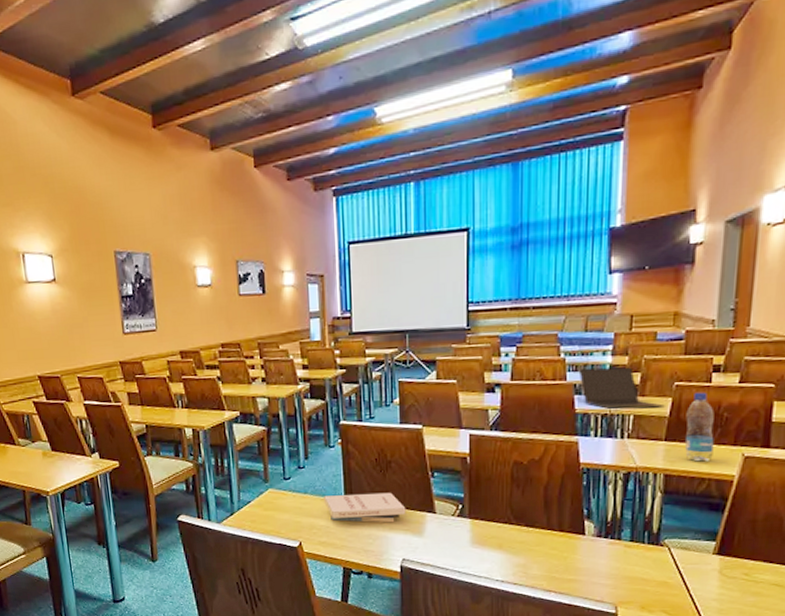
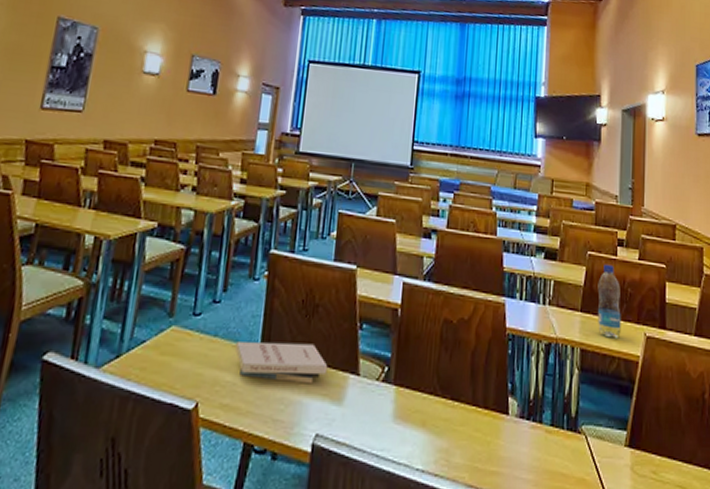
laptop: present [578,367,665,409] -> none [507,225,580,276]

